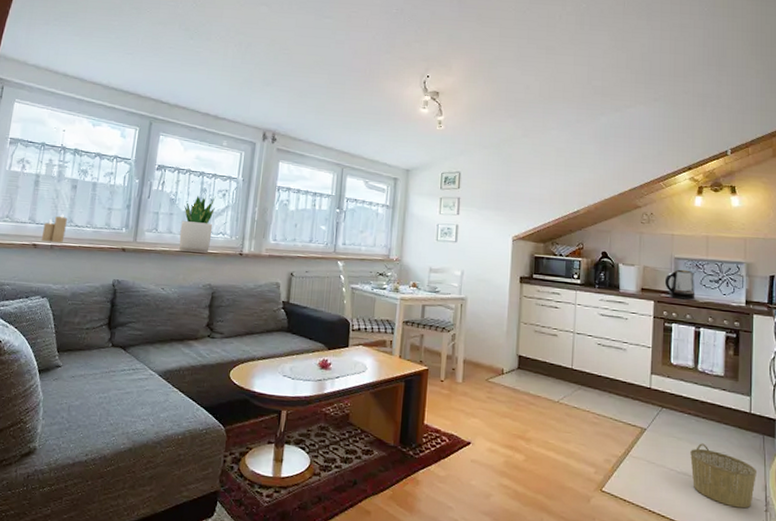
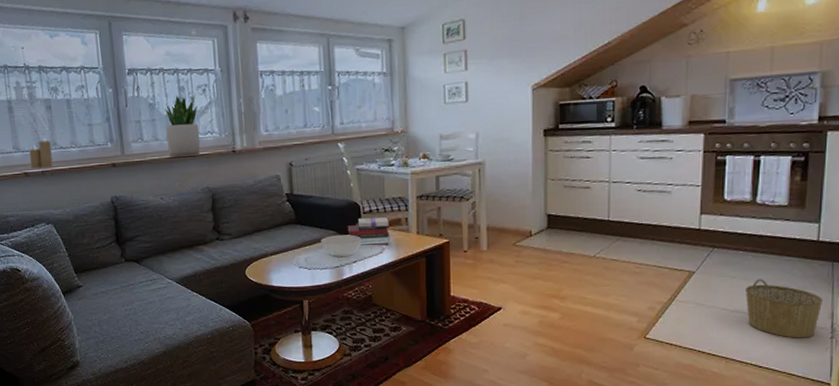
bowl: none [307,348,348,372] -> present [320,234,362,258]
books: none [335,334,375,365] -> present [347,217,391,246]
kettle: present [664,269,696,300] -> none [717,91,756,127]

